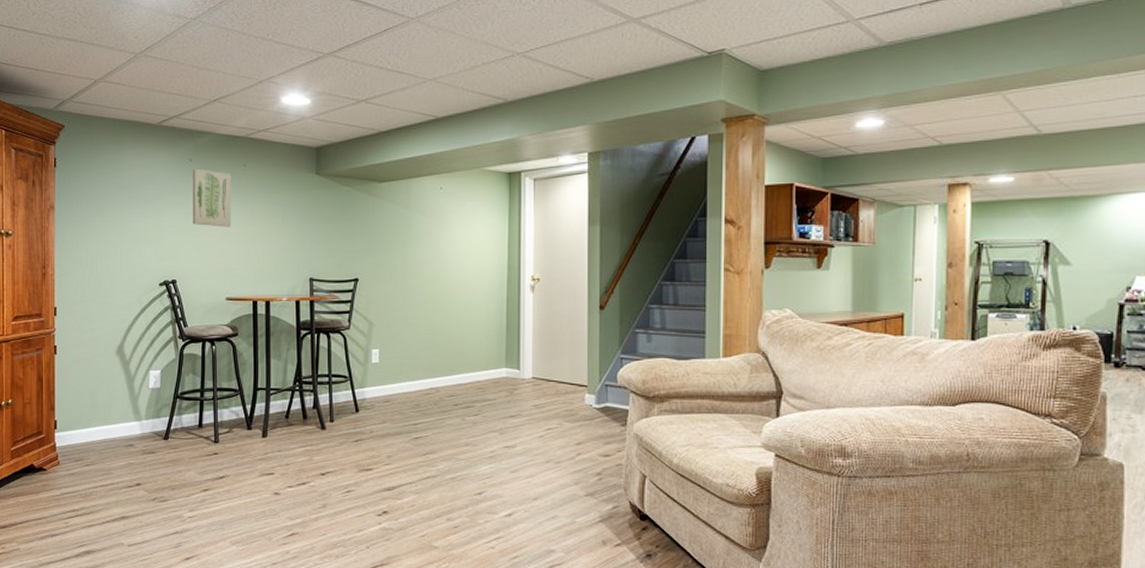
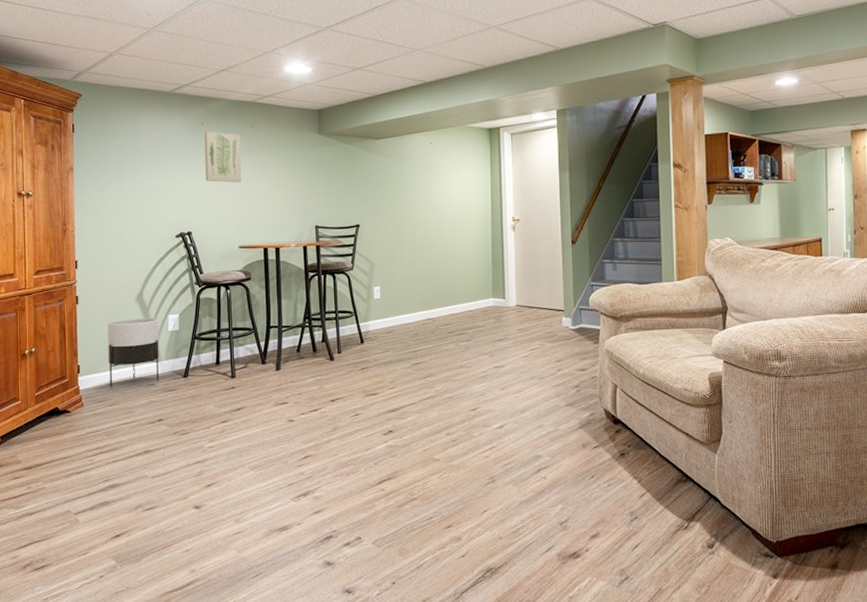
planter: none [86,373,139,447] -> present [107,318,160,388]

